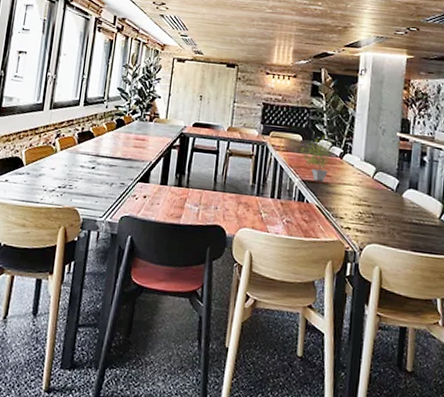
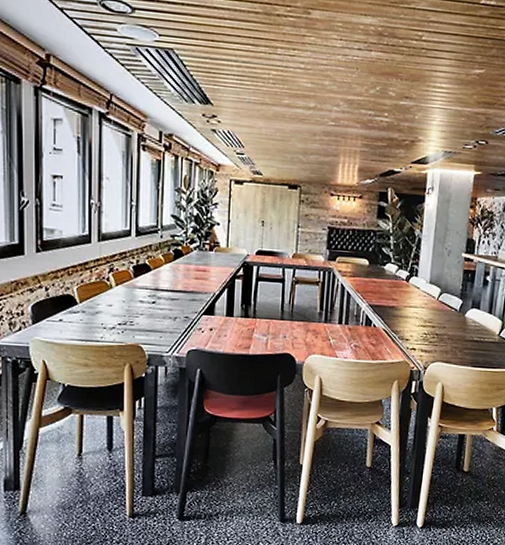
potted plant: present [300,135,337,181] -> none [367,258,403,305]

